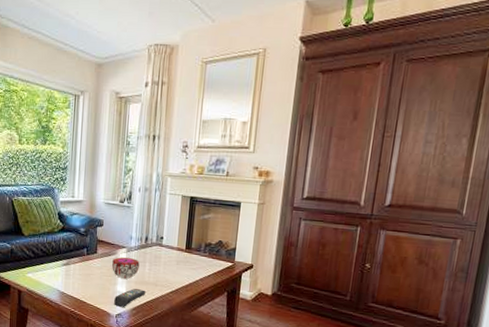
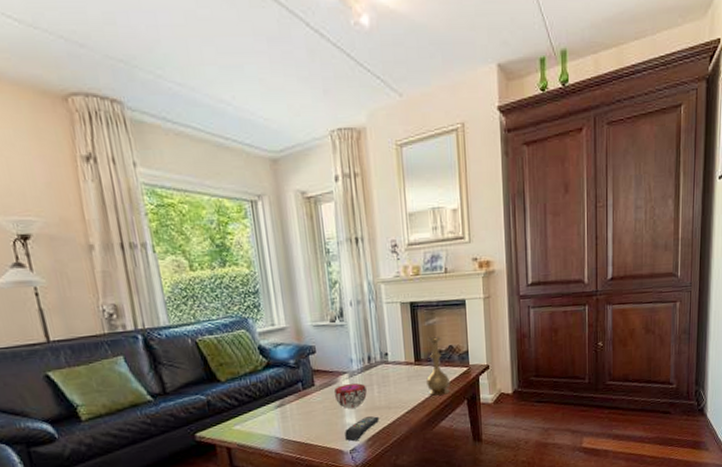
vase: none [192,230,214,283] -> present [426,337,450,396]

